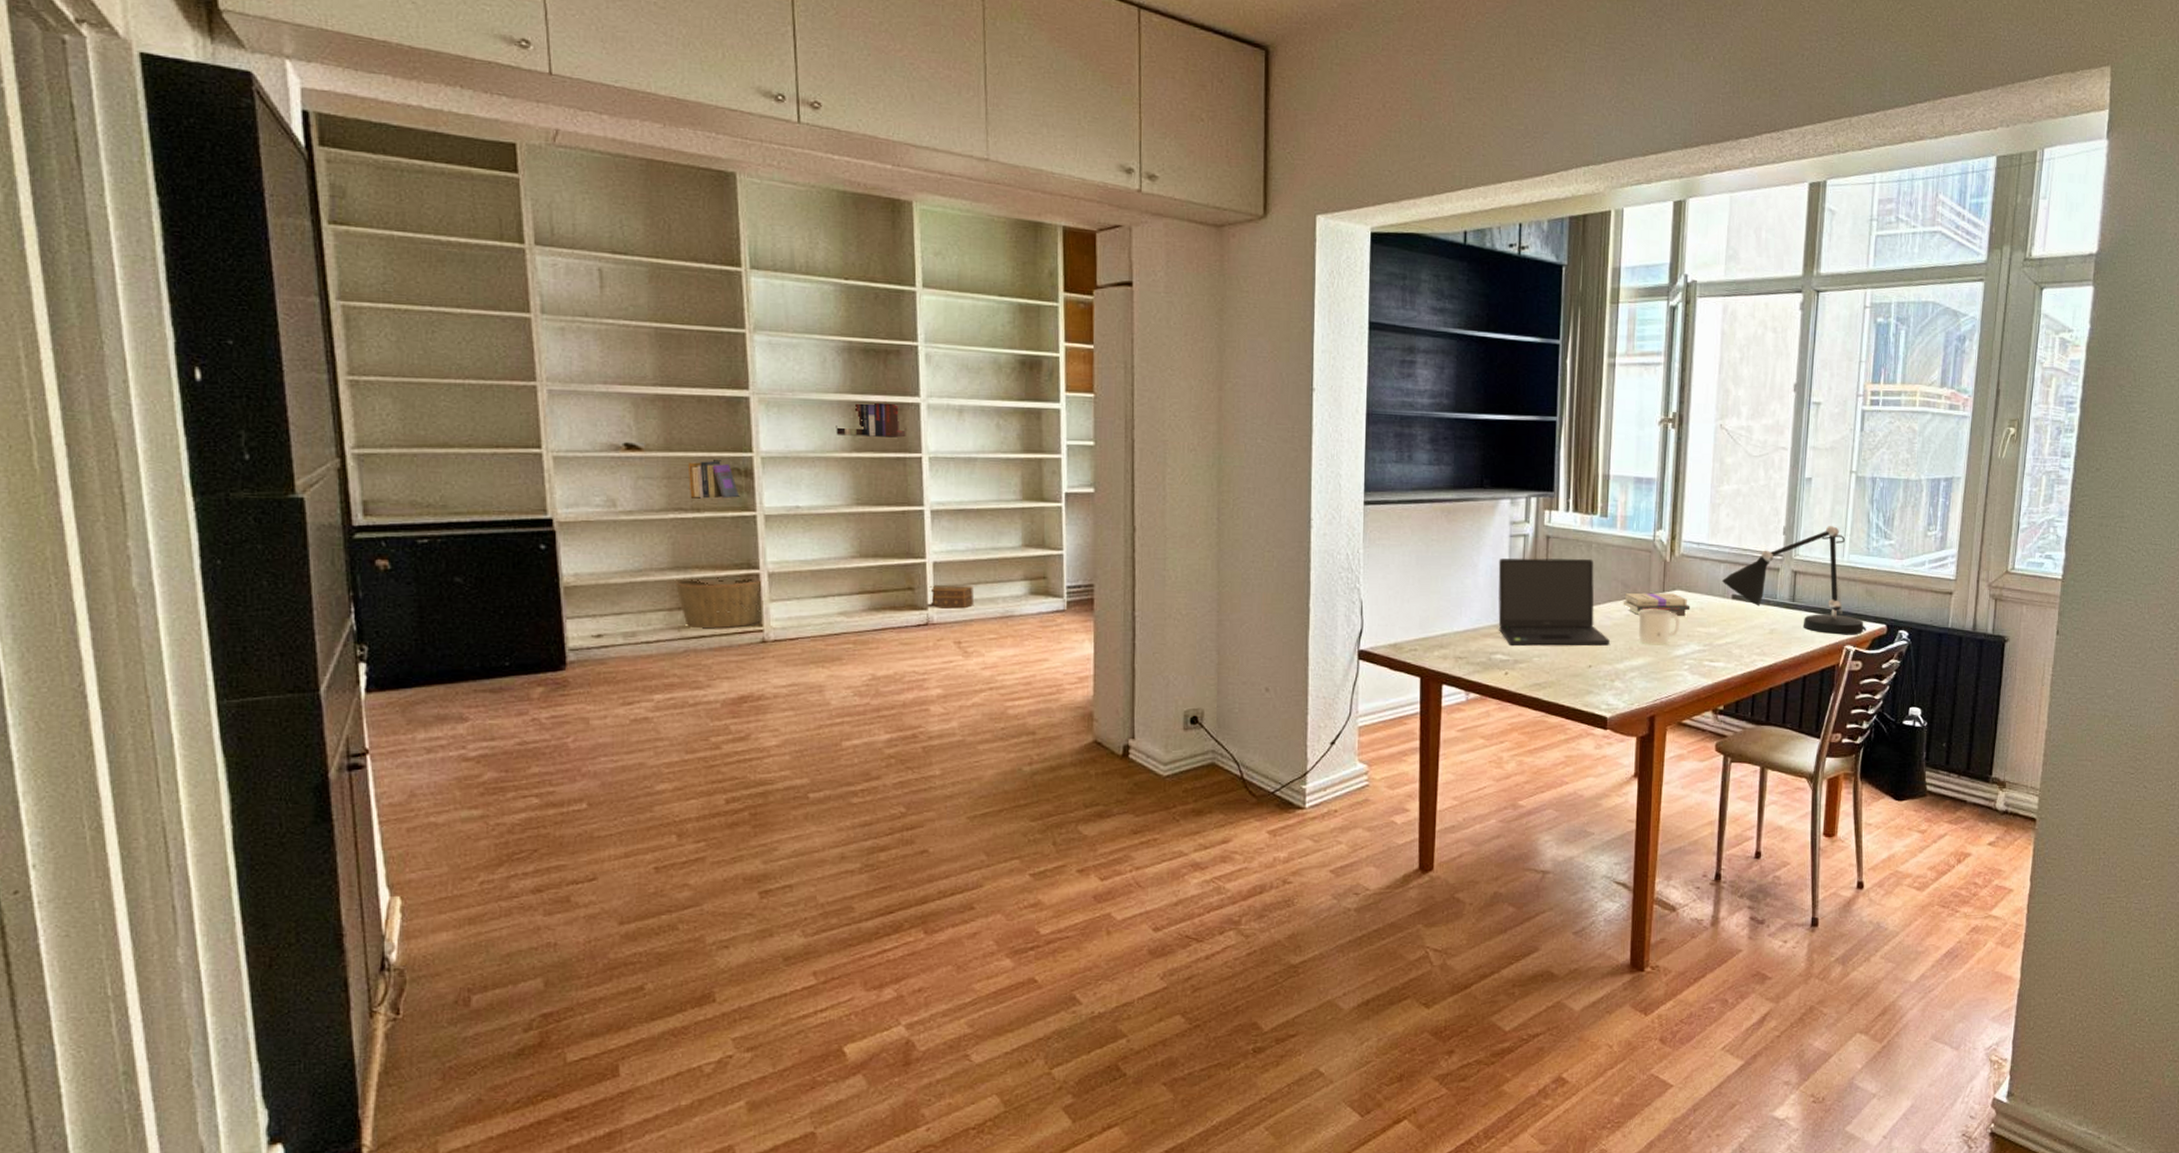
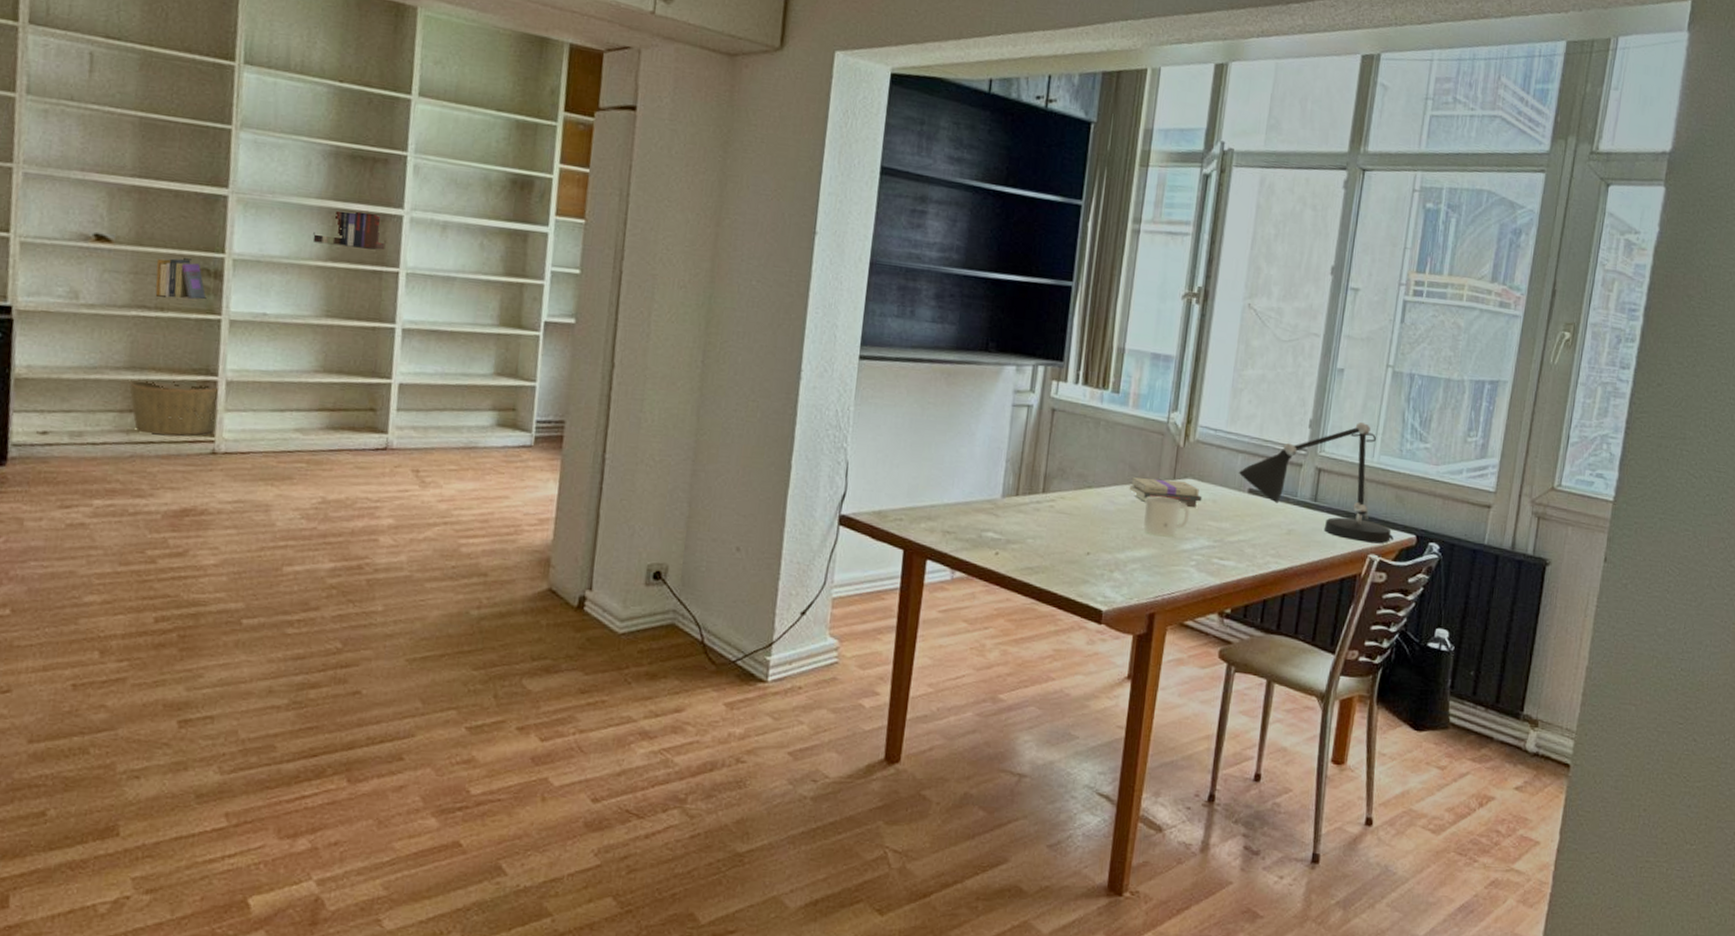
decorative box: present [926,585,973,609] -> none [386,408,438,436]
laptop: present [1498,558,1610,646] -> none [992,429,1112,532]

